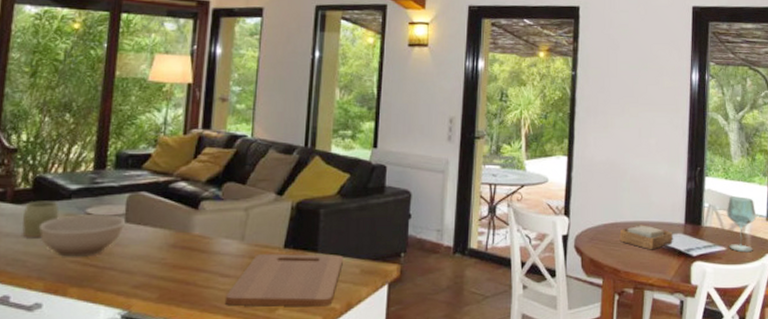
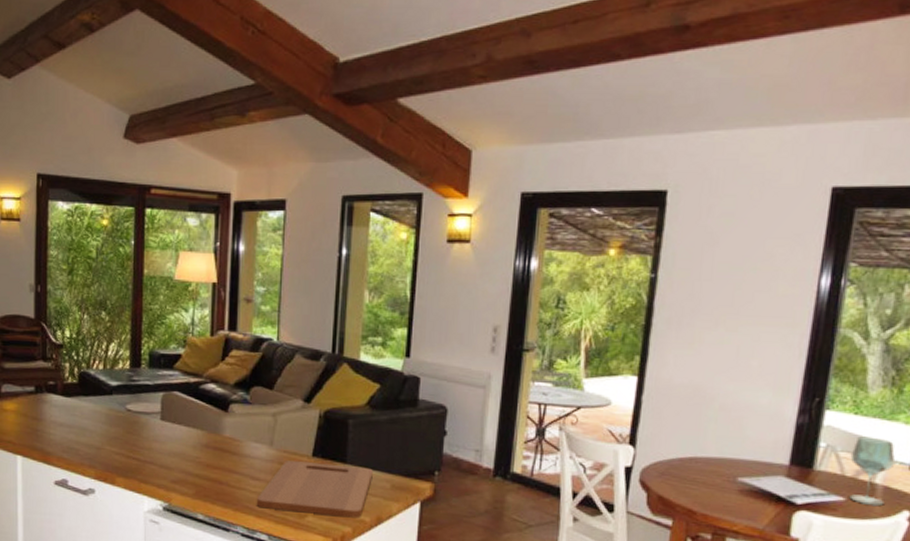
mug: present [22,200,60,237] -> none [73,394,103,428]
bowl: present [39,215,126,257] -> none [87,410,162,450]
napkin holder: present [619,225,673,250] -> none [698,462,772,493]

